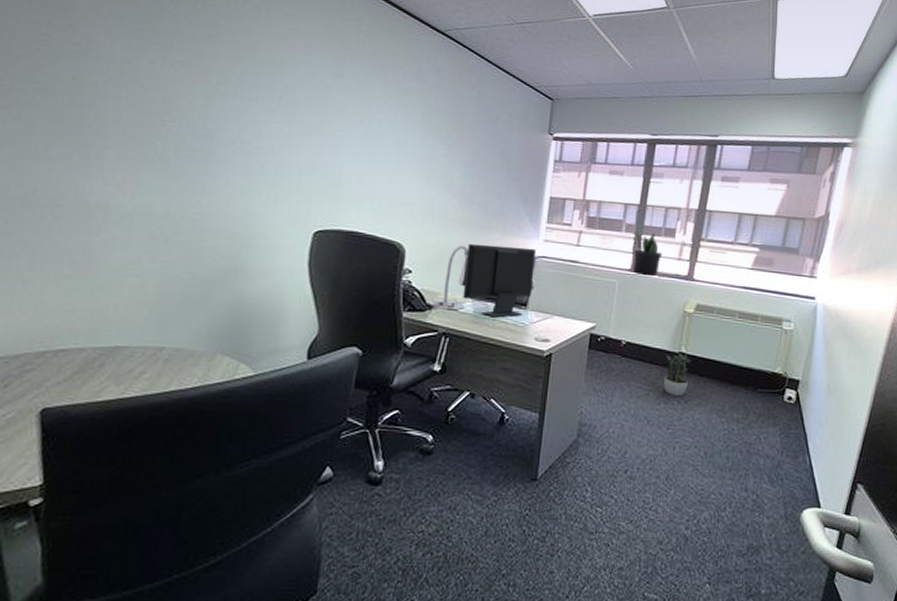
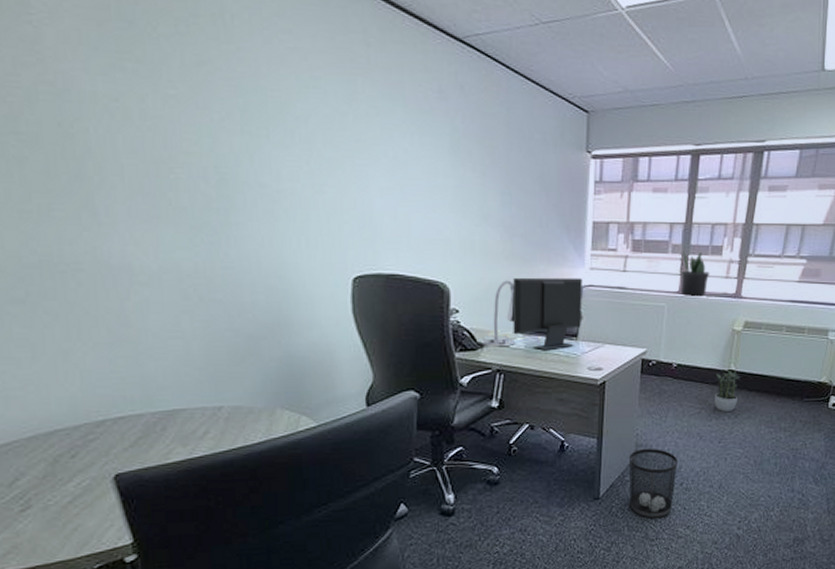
waste bin: none [569,428,623,508] -> present [629,448,677,519]

